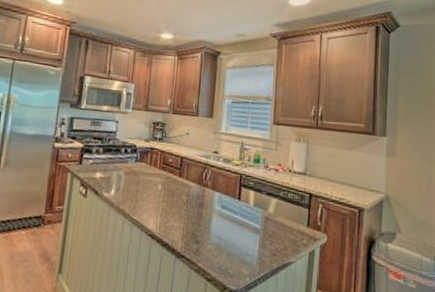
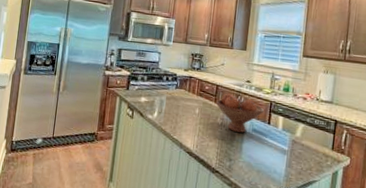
fruit bowl: none [180,166,234,210] -> present [215,93,265,133]

